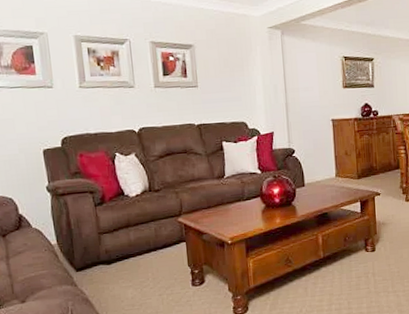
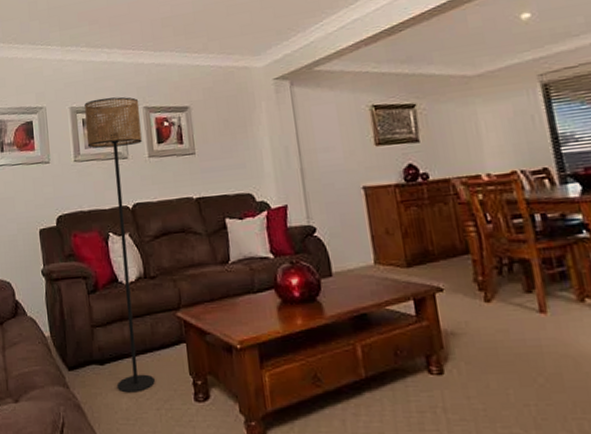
floor lamp: none [90,29,158,285] -> present [84,97,155,393]

